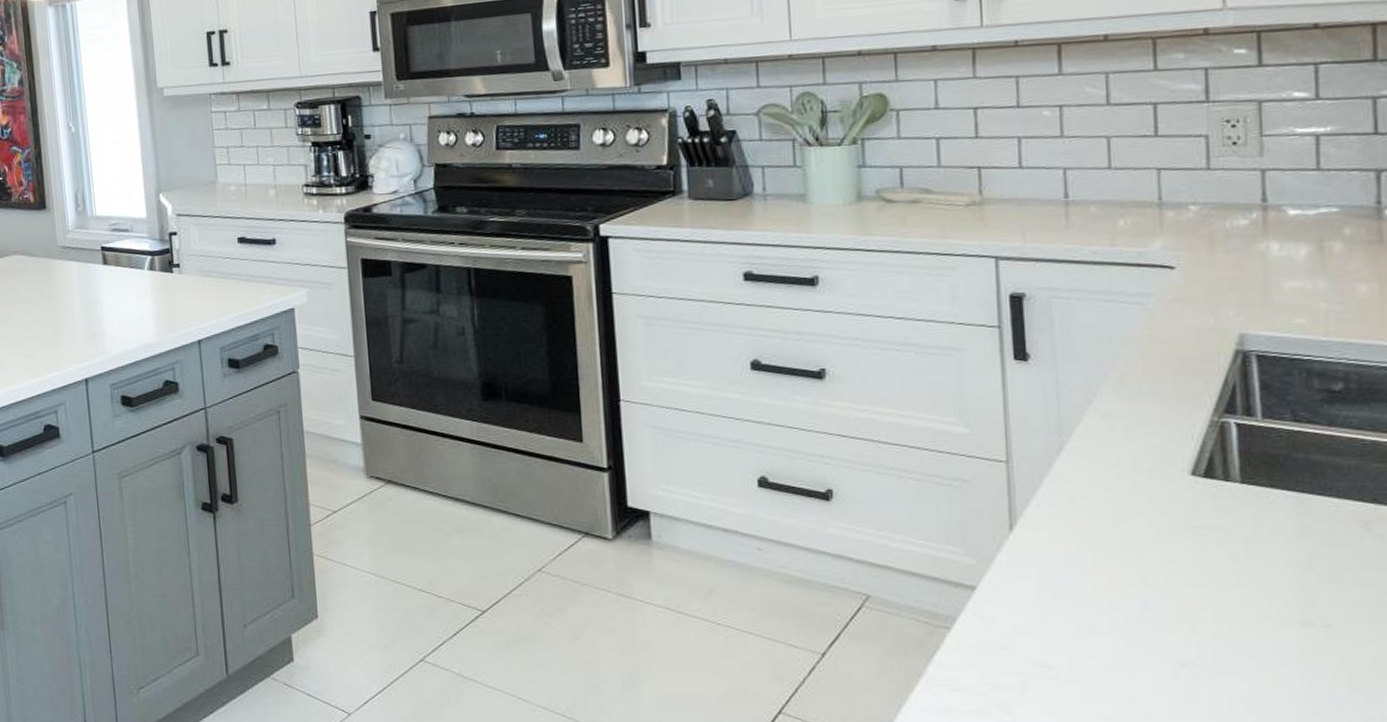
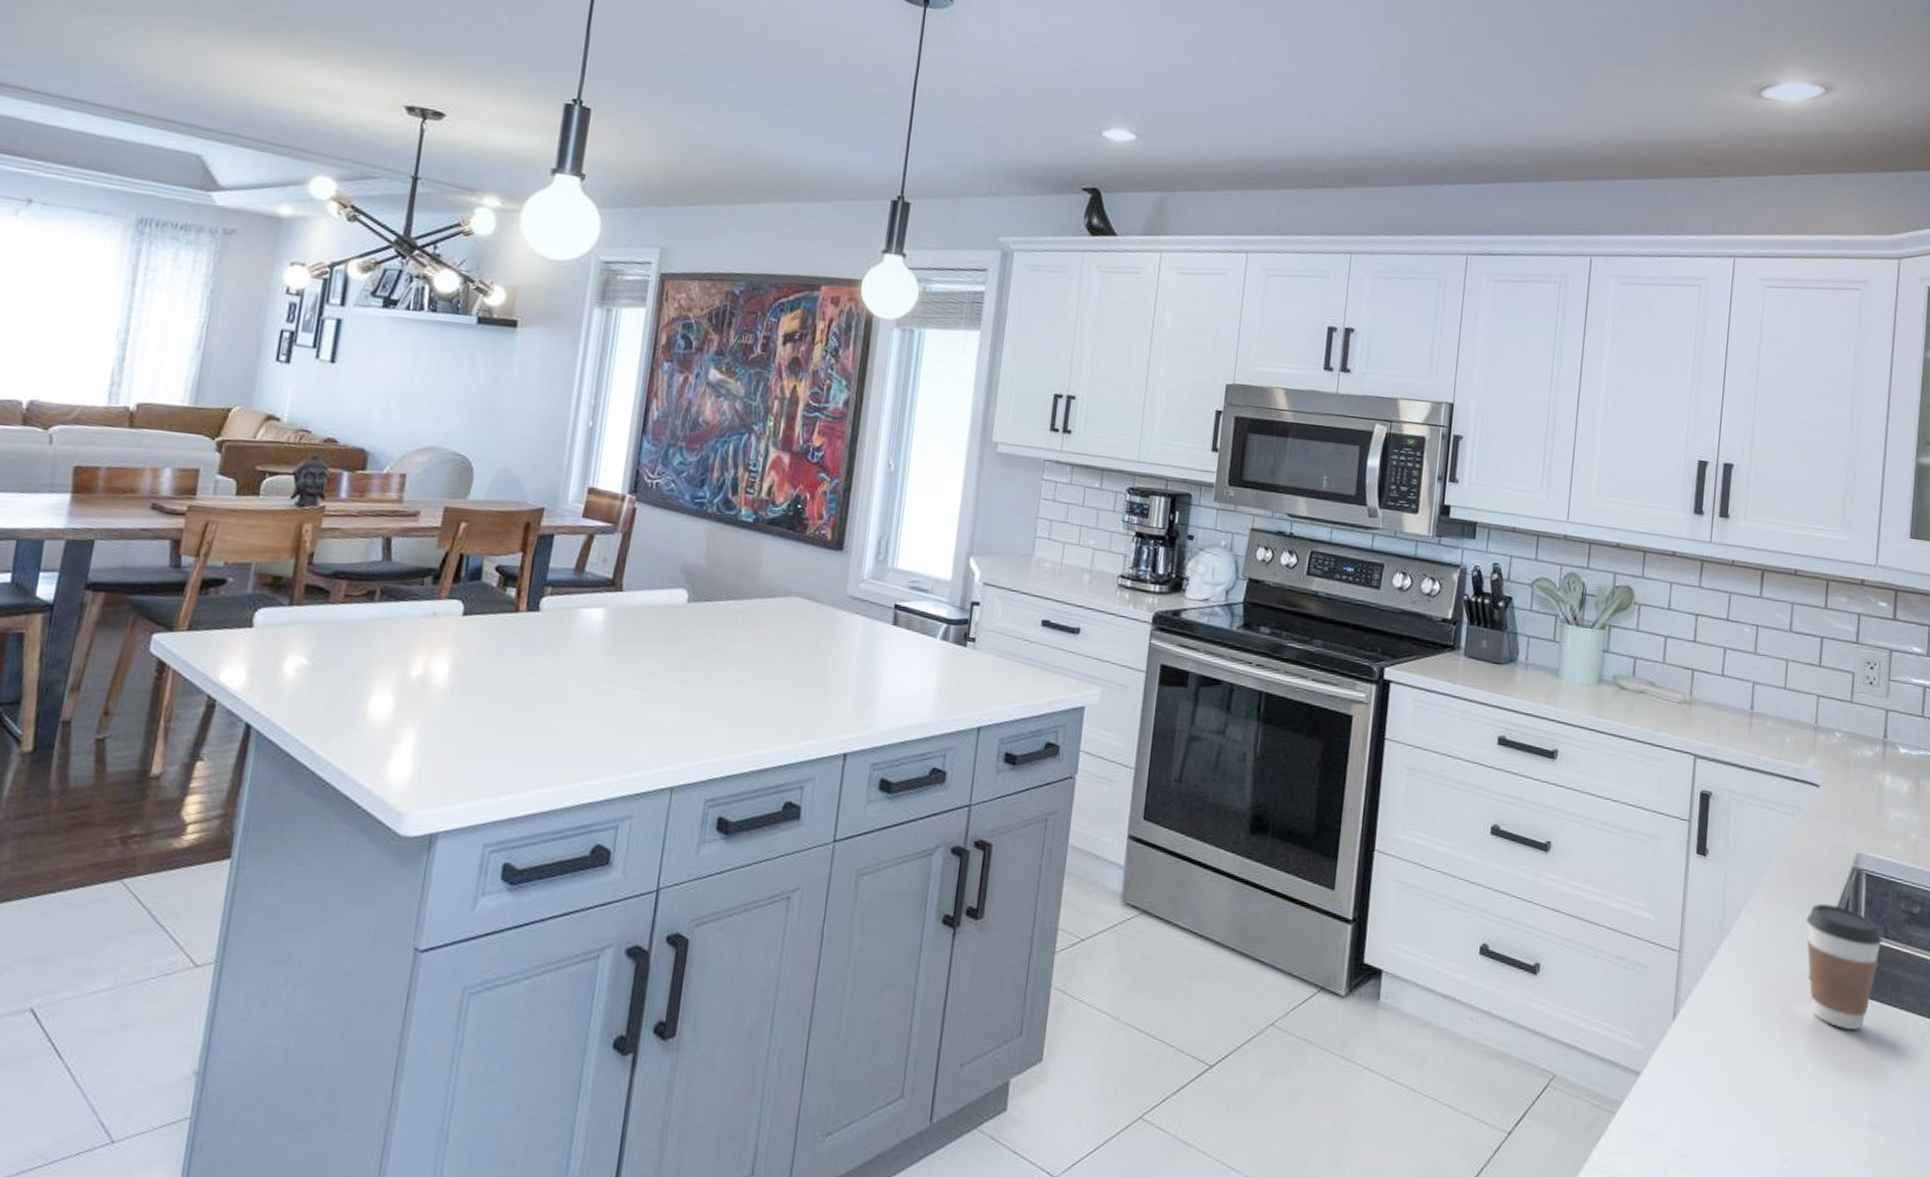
coffee cup: none [1177,393,1290,525] -> present [1806,904,1882,1030]

